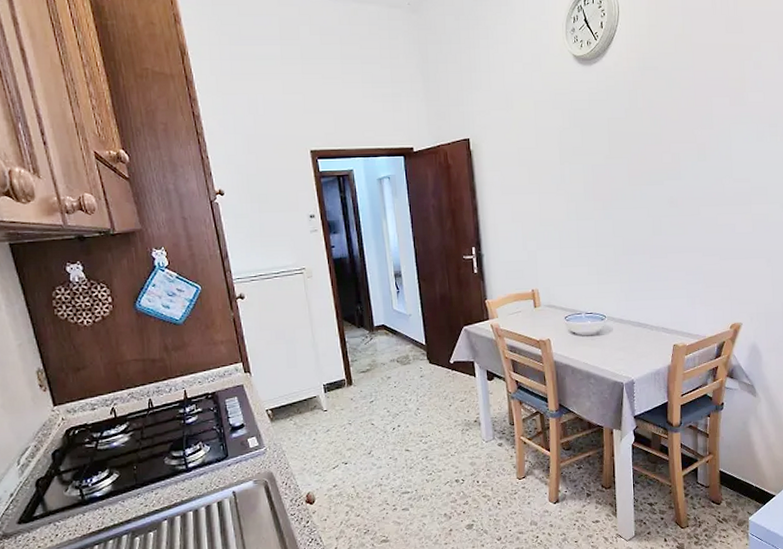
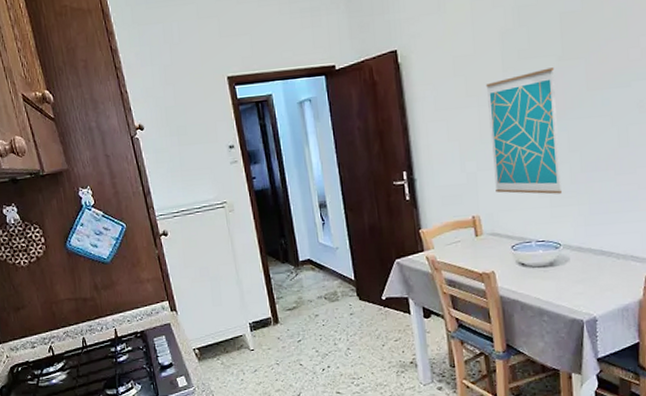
wall art: none [545,164,608,273] -> present [485,67,563,195]

